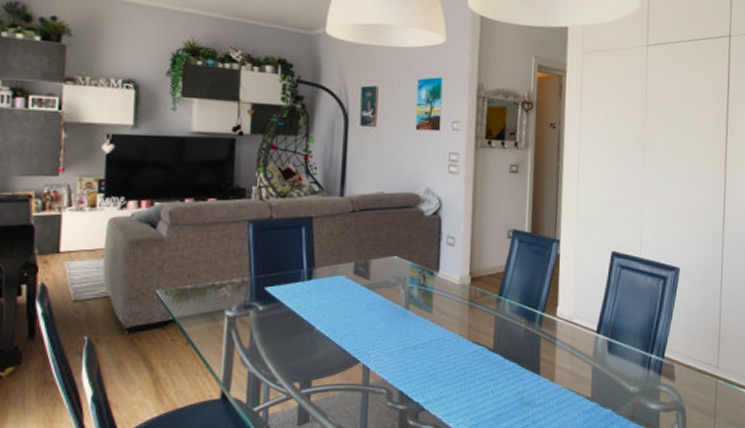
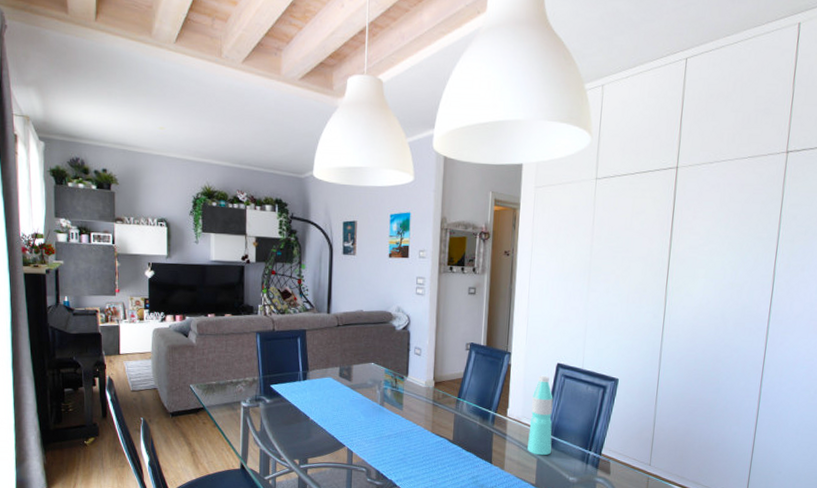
water bottle: none [581,266,609,362] -> present [527,375,553,456]

